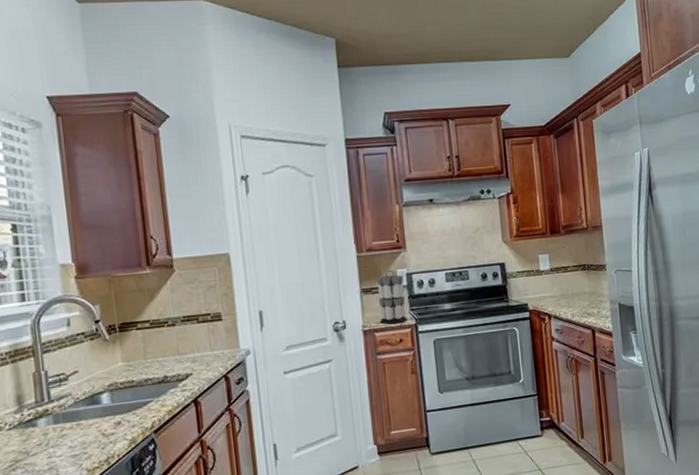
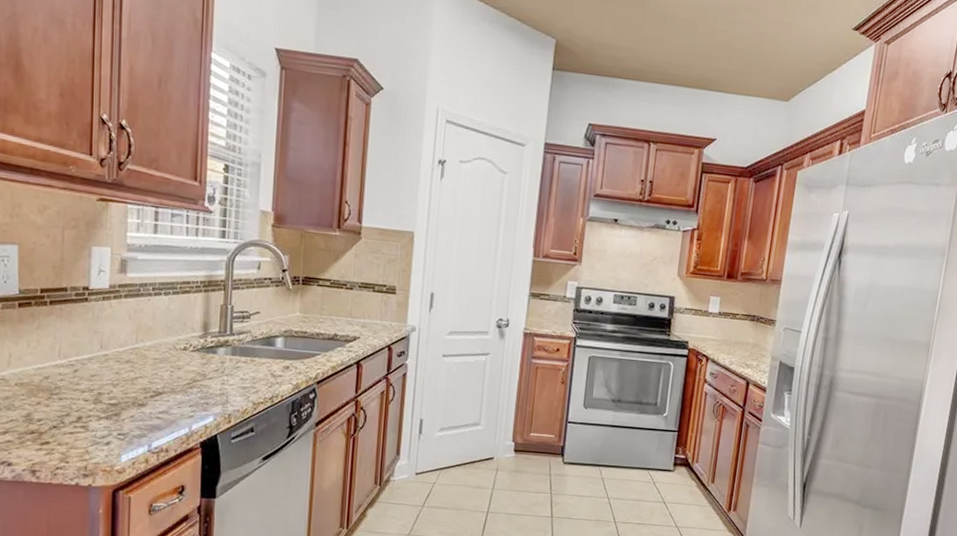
spice rack: present [377,269,407,325] -> none [542,279,574,334]

